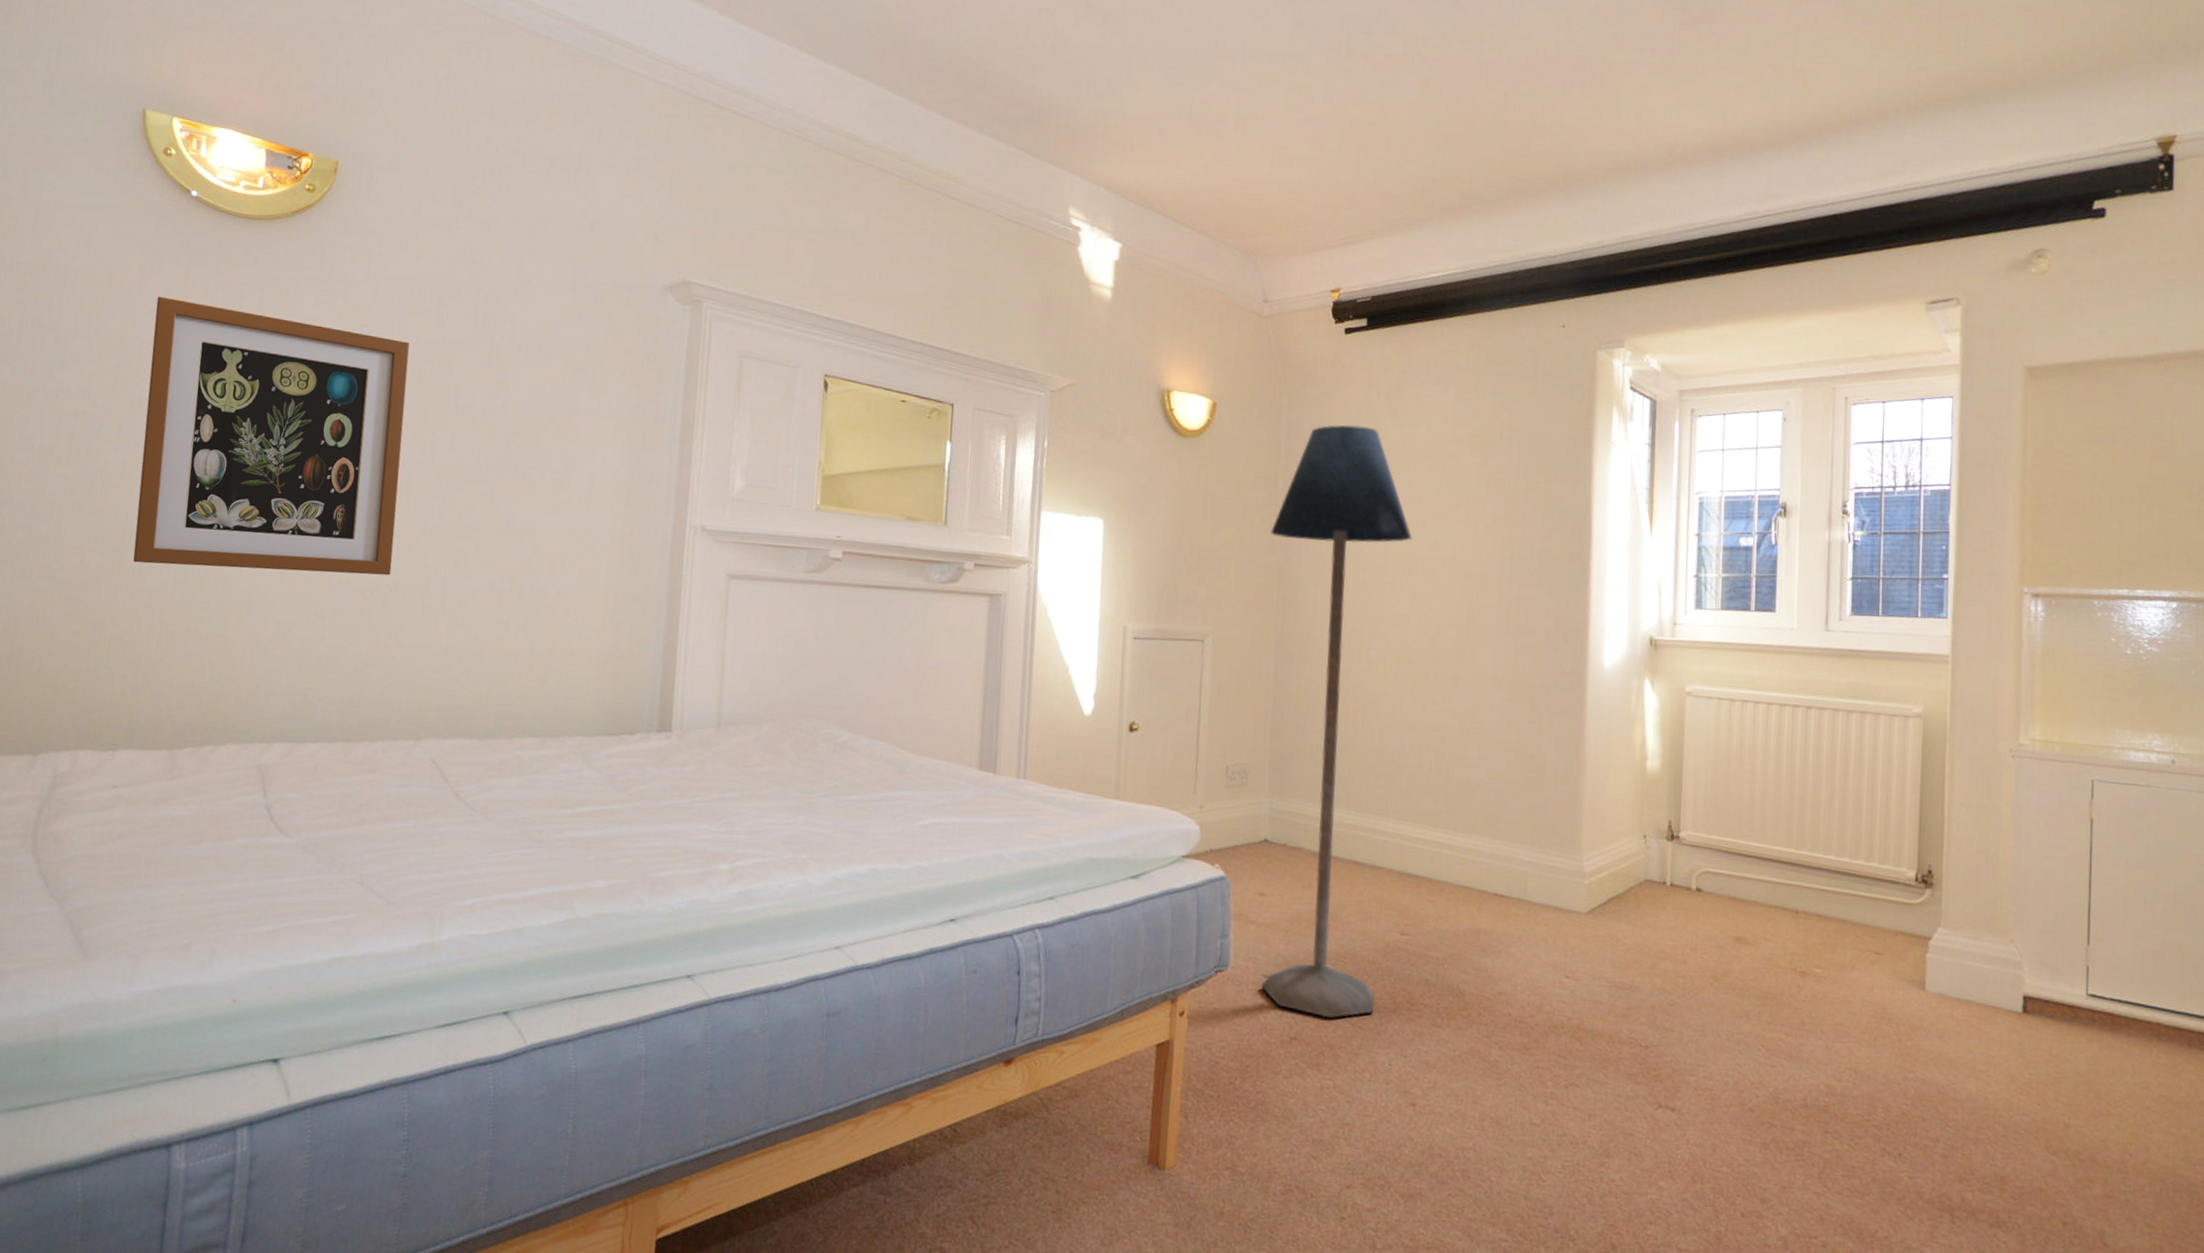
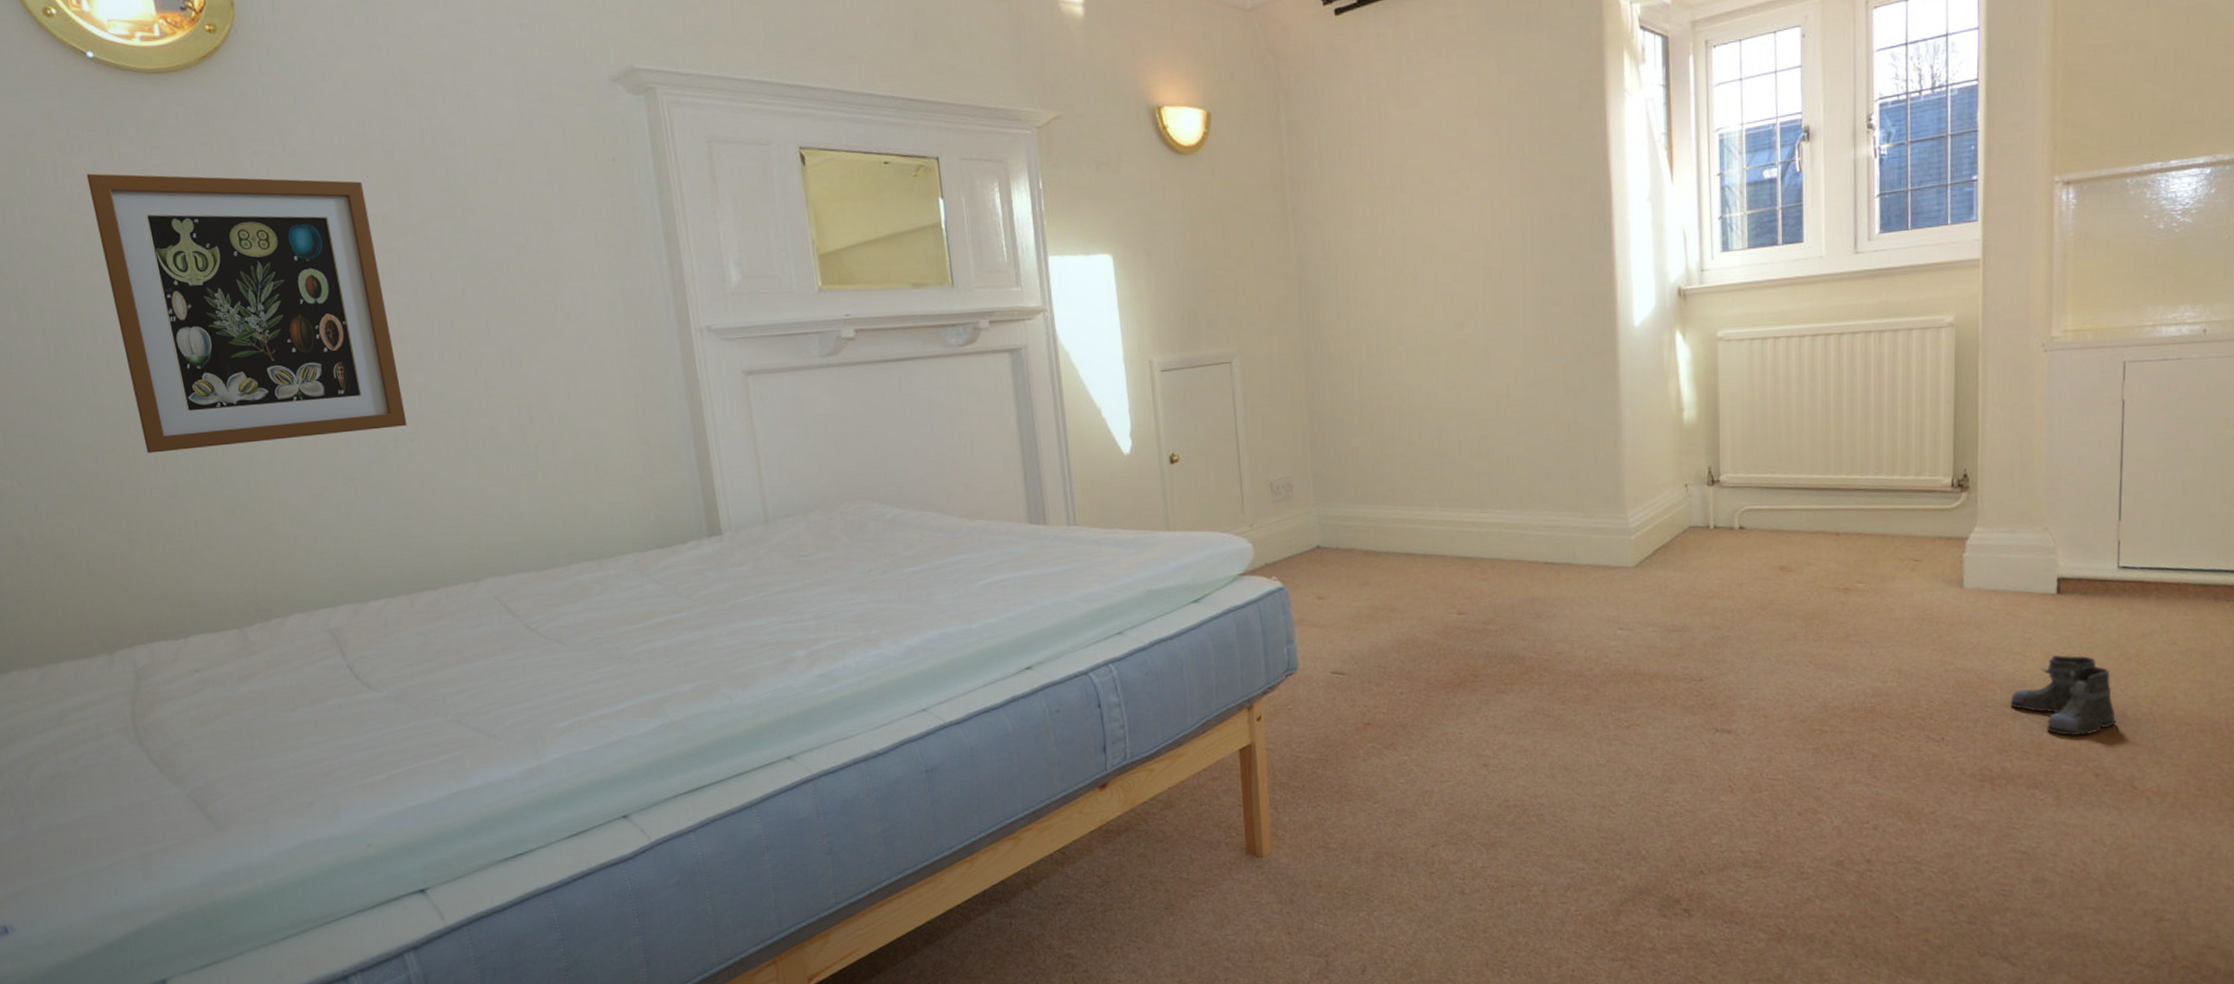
floor lamp: present [1260,425,1412,1019] -> none [1284,113,1440,702]
boots: none [1972,1080,2092,1185] -> present [2010,655,2123,738]

